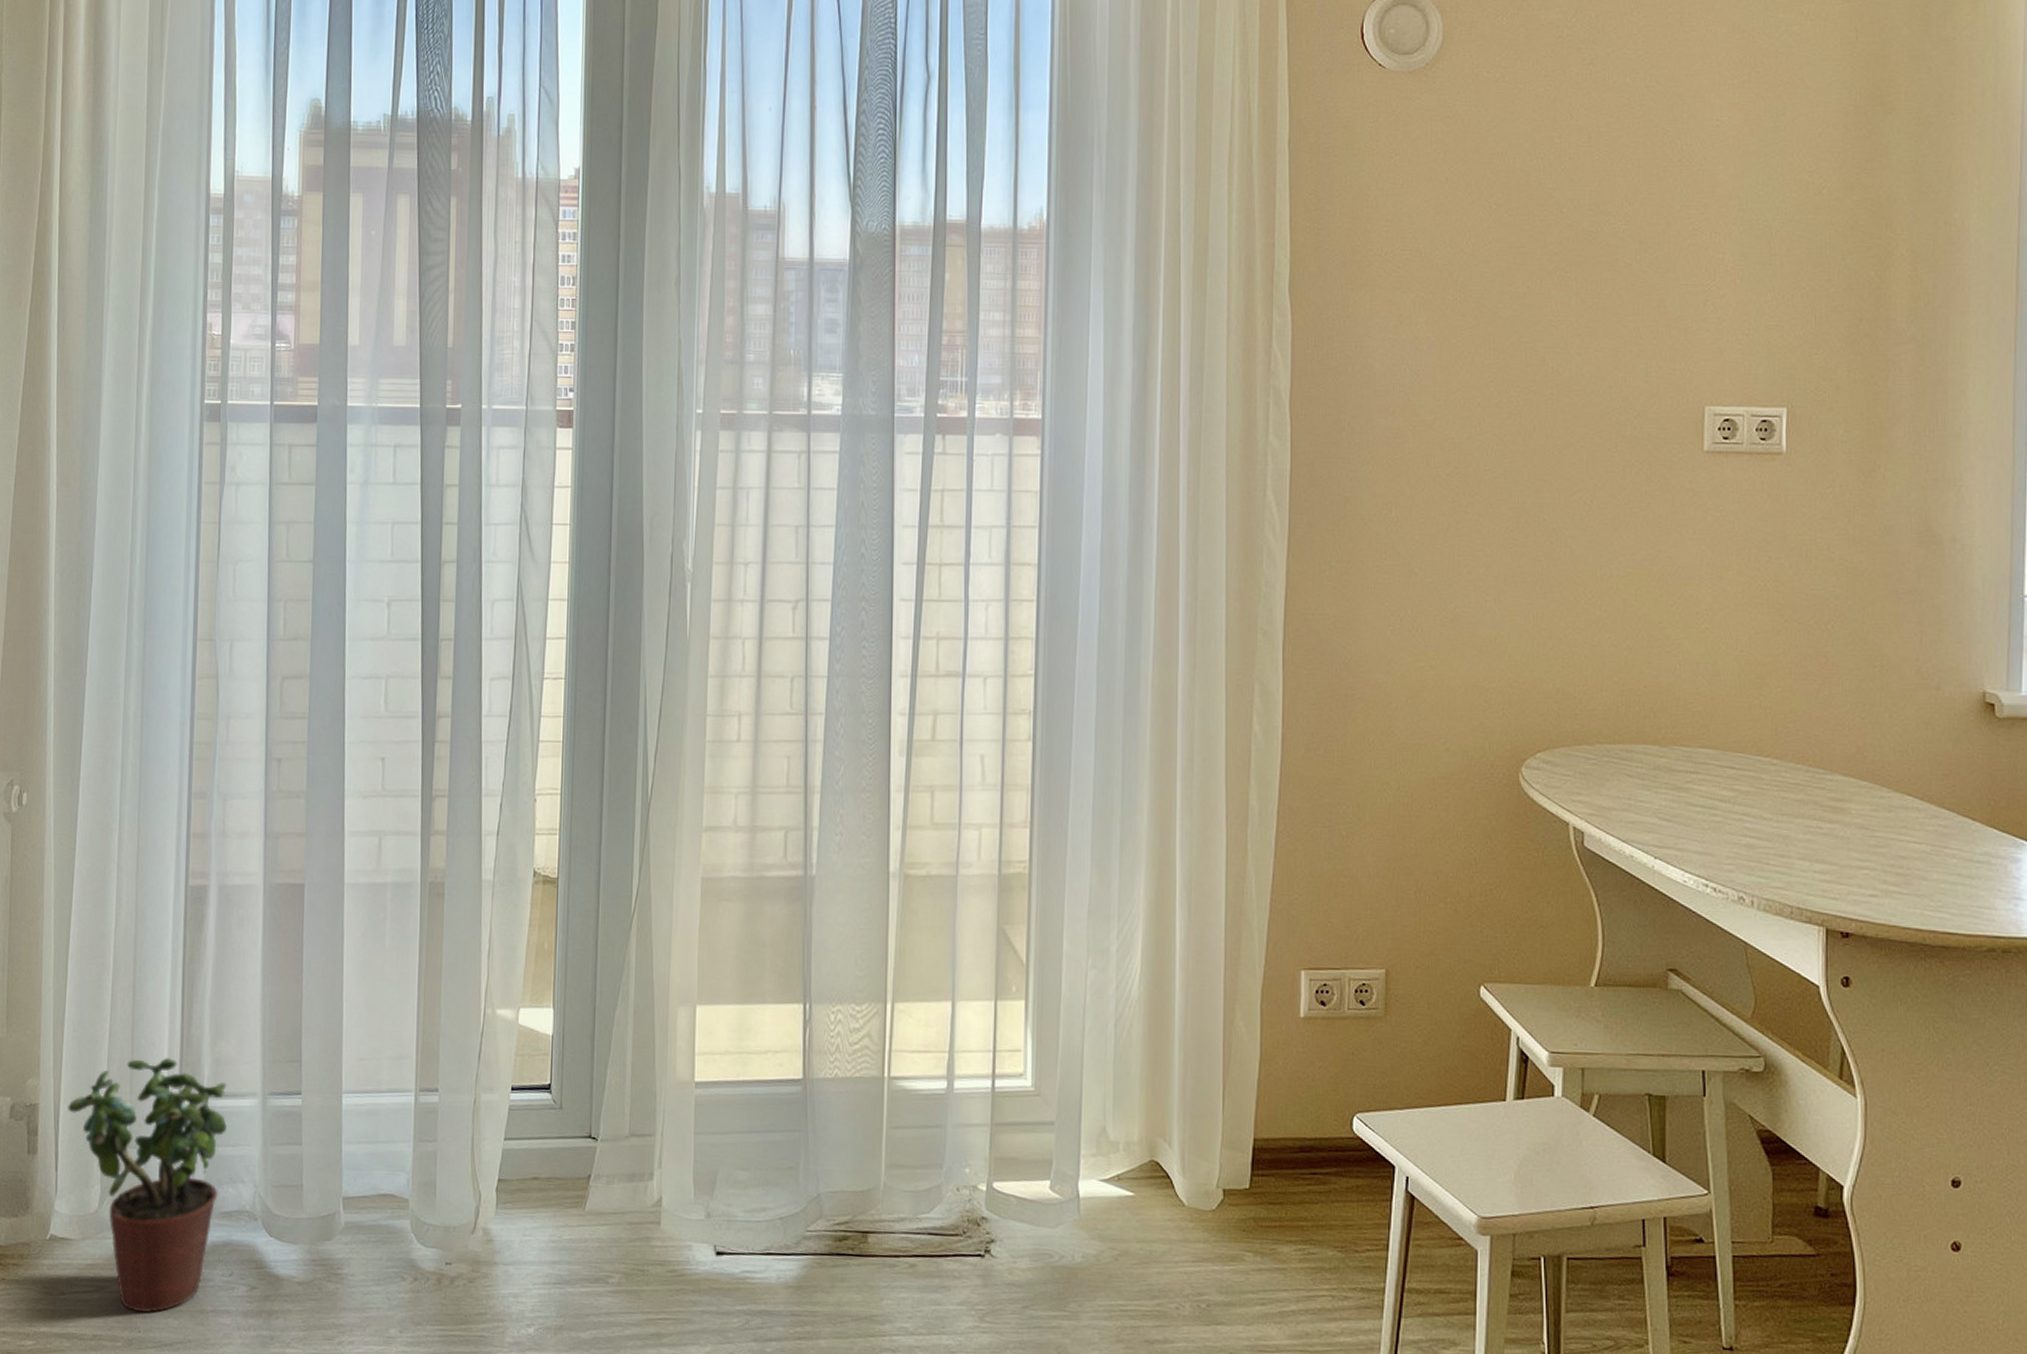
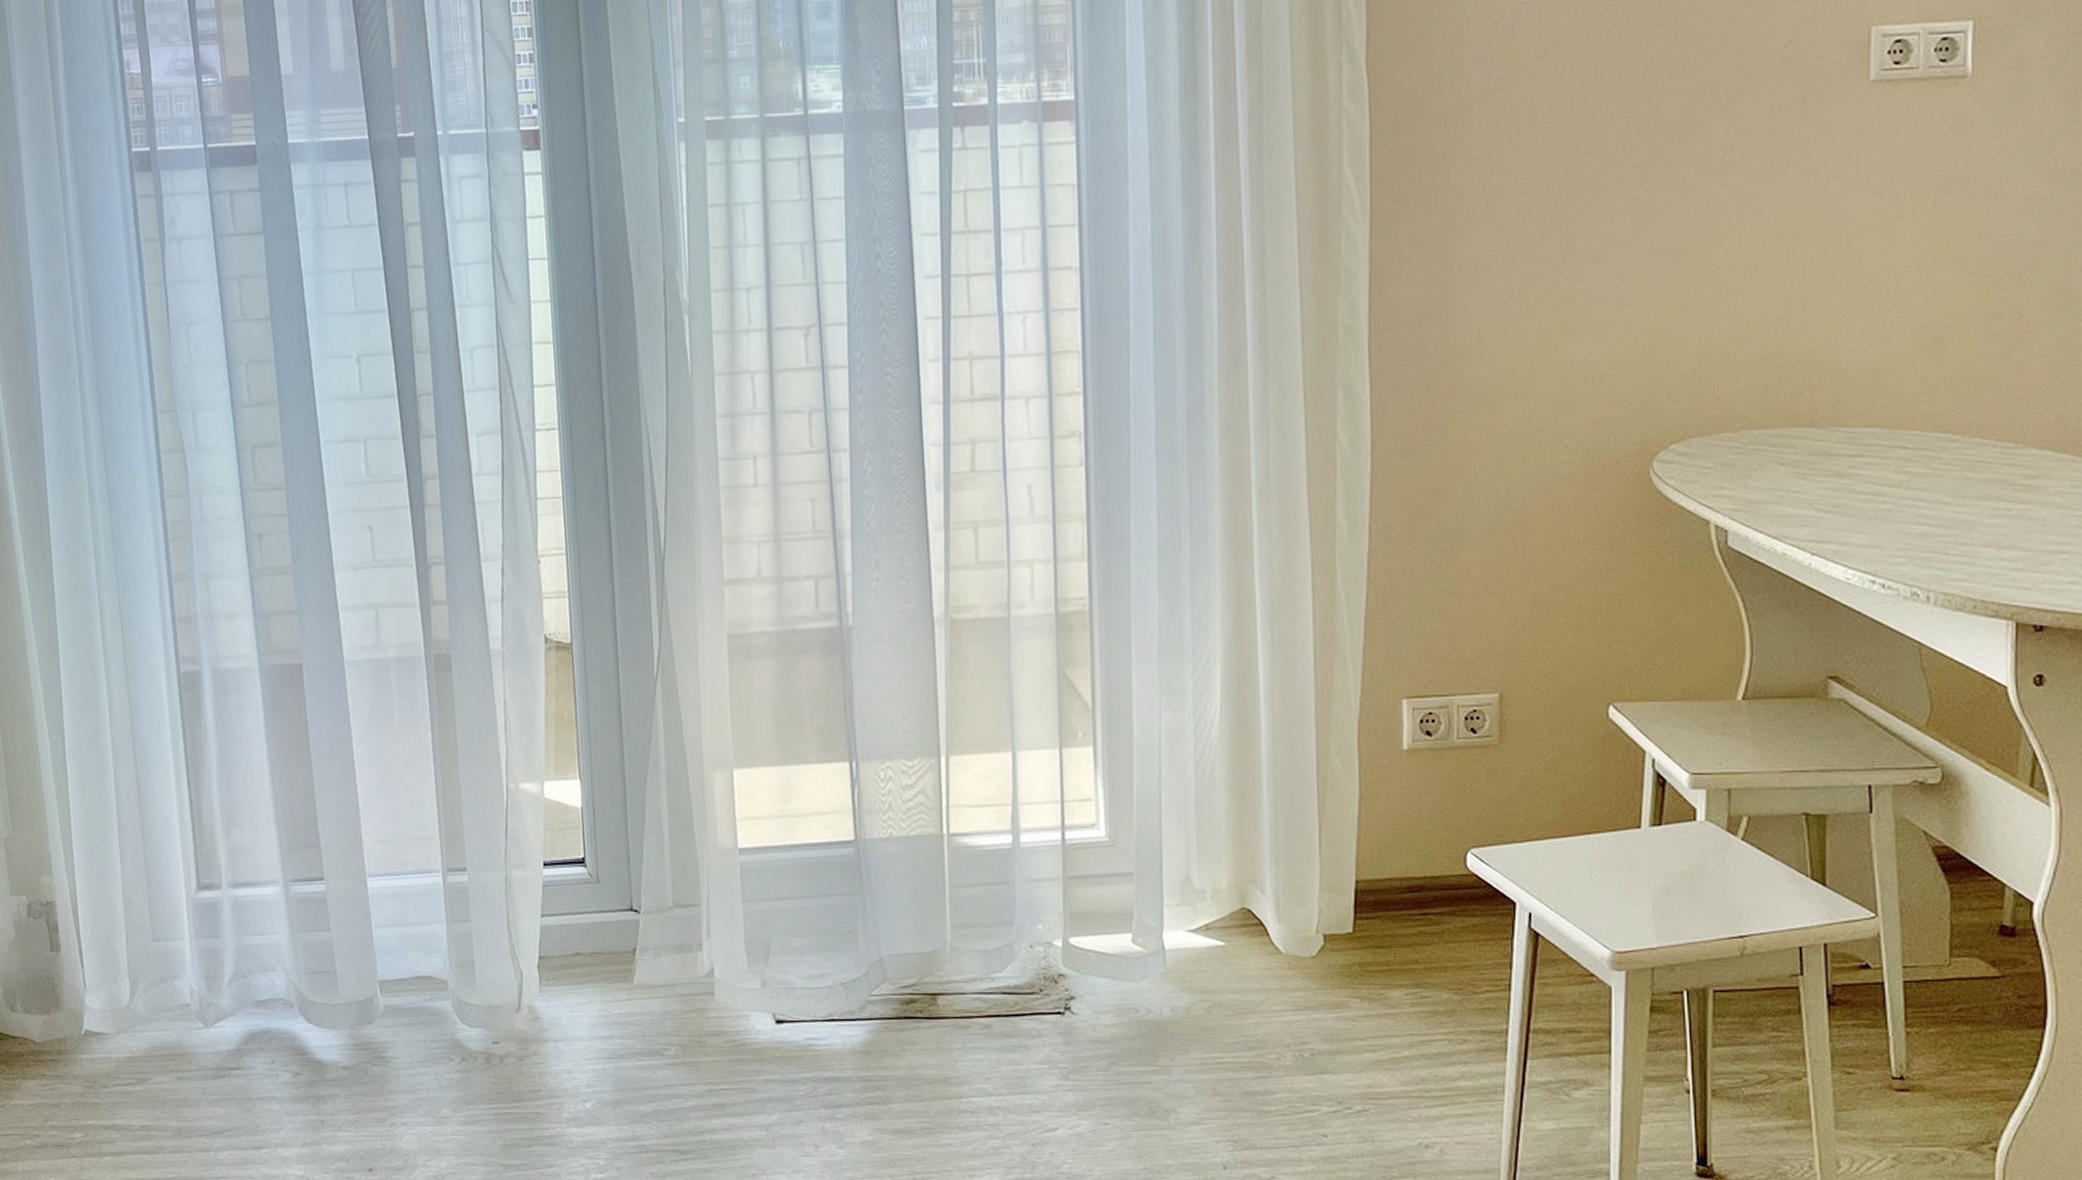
potted plant: present [68,1058,227,1314] -> none [85,849,251,1103]

